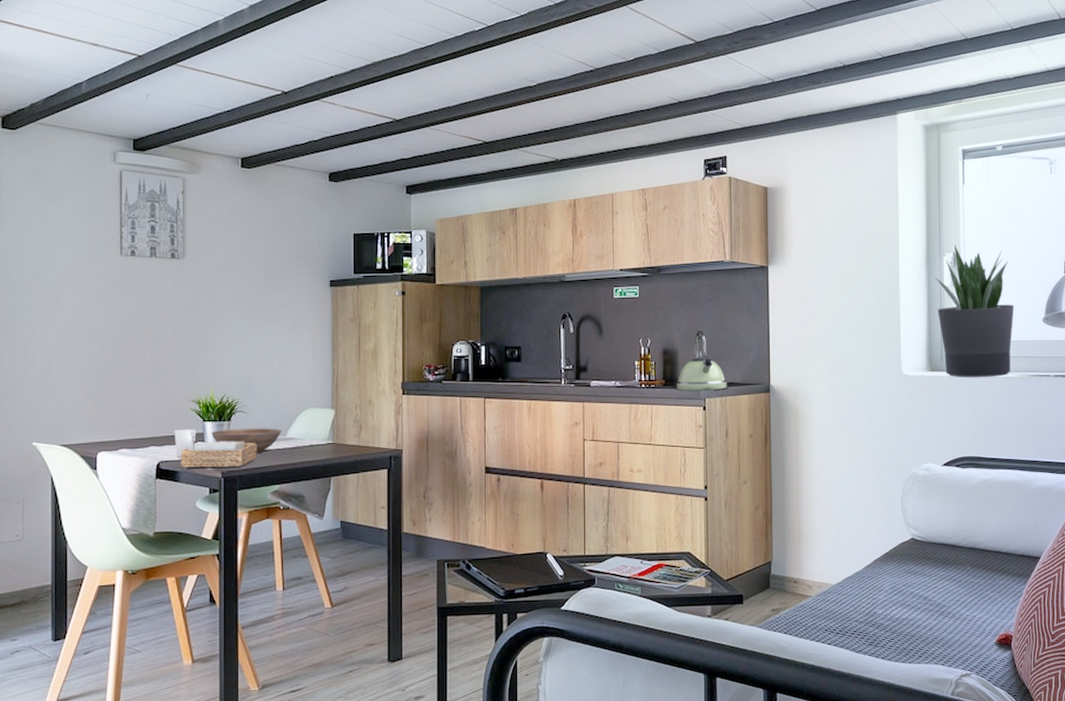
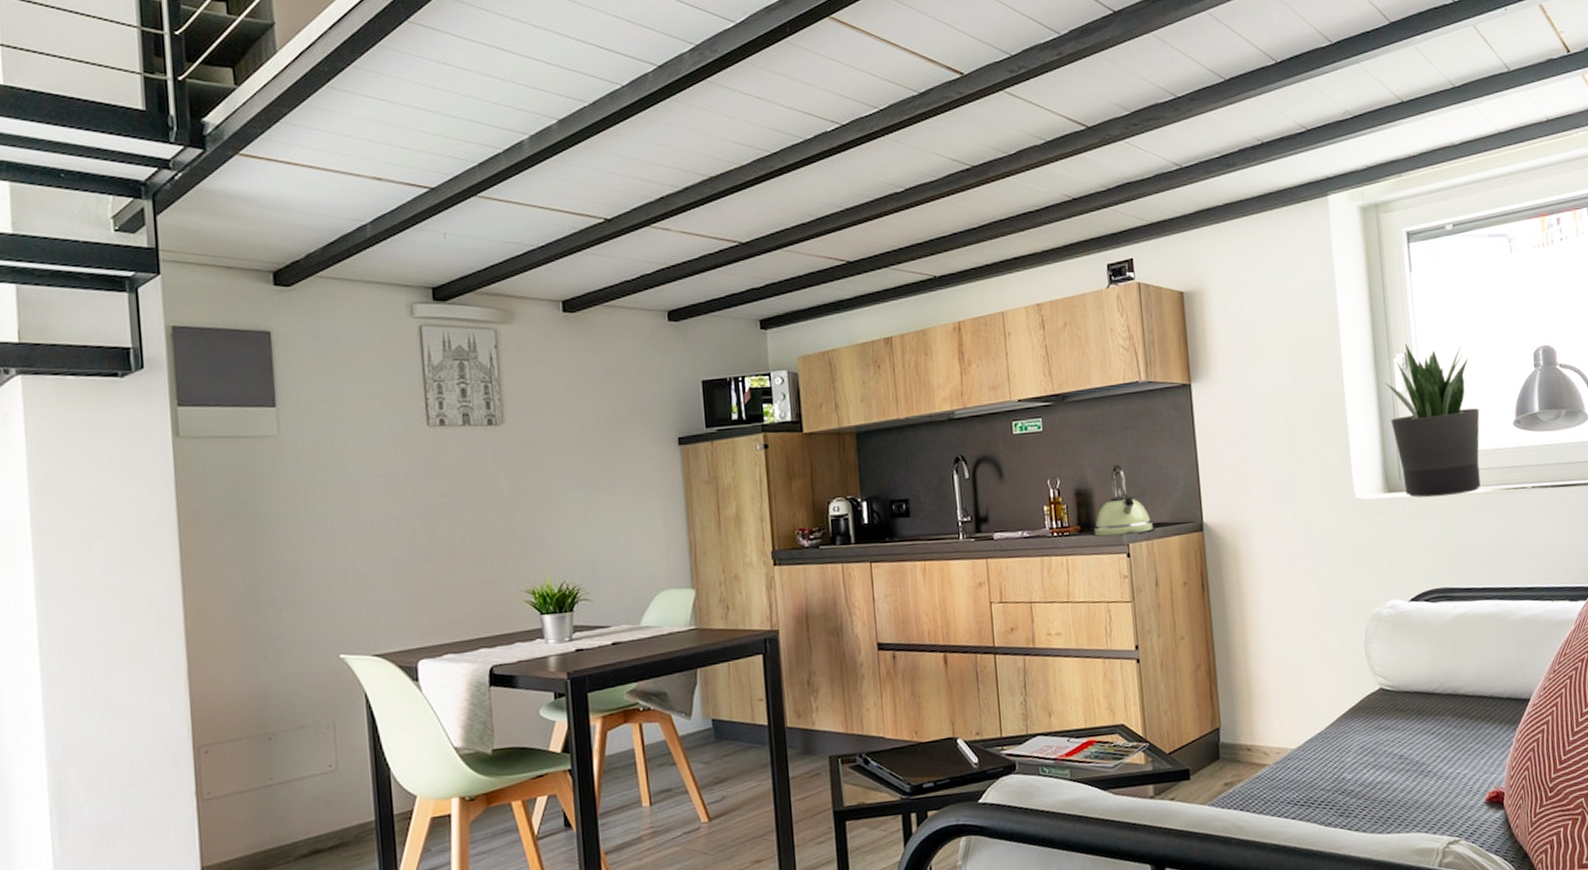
cup: present [174,429,196,458] -> none [506,624,534,660]
napkin holder: present [180,441,257,468] -> none [517,634,608,671]
bowl: present [211,428,281,454] -> none [551,616,634,648]

